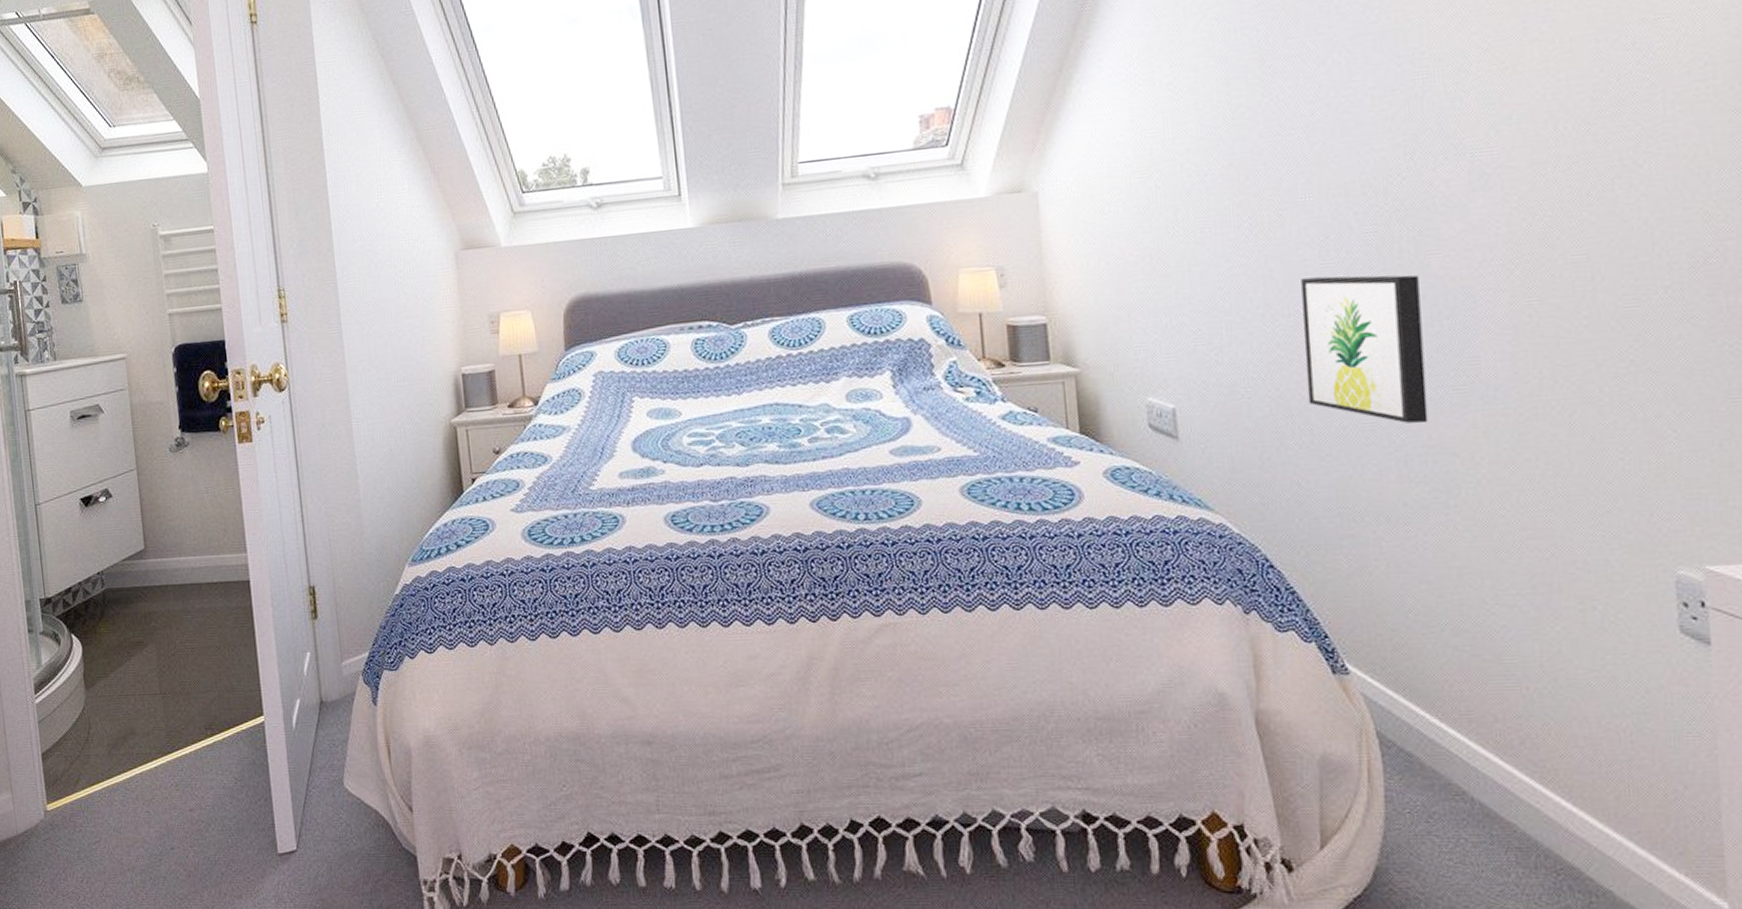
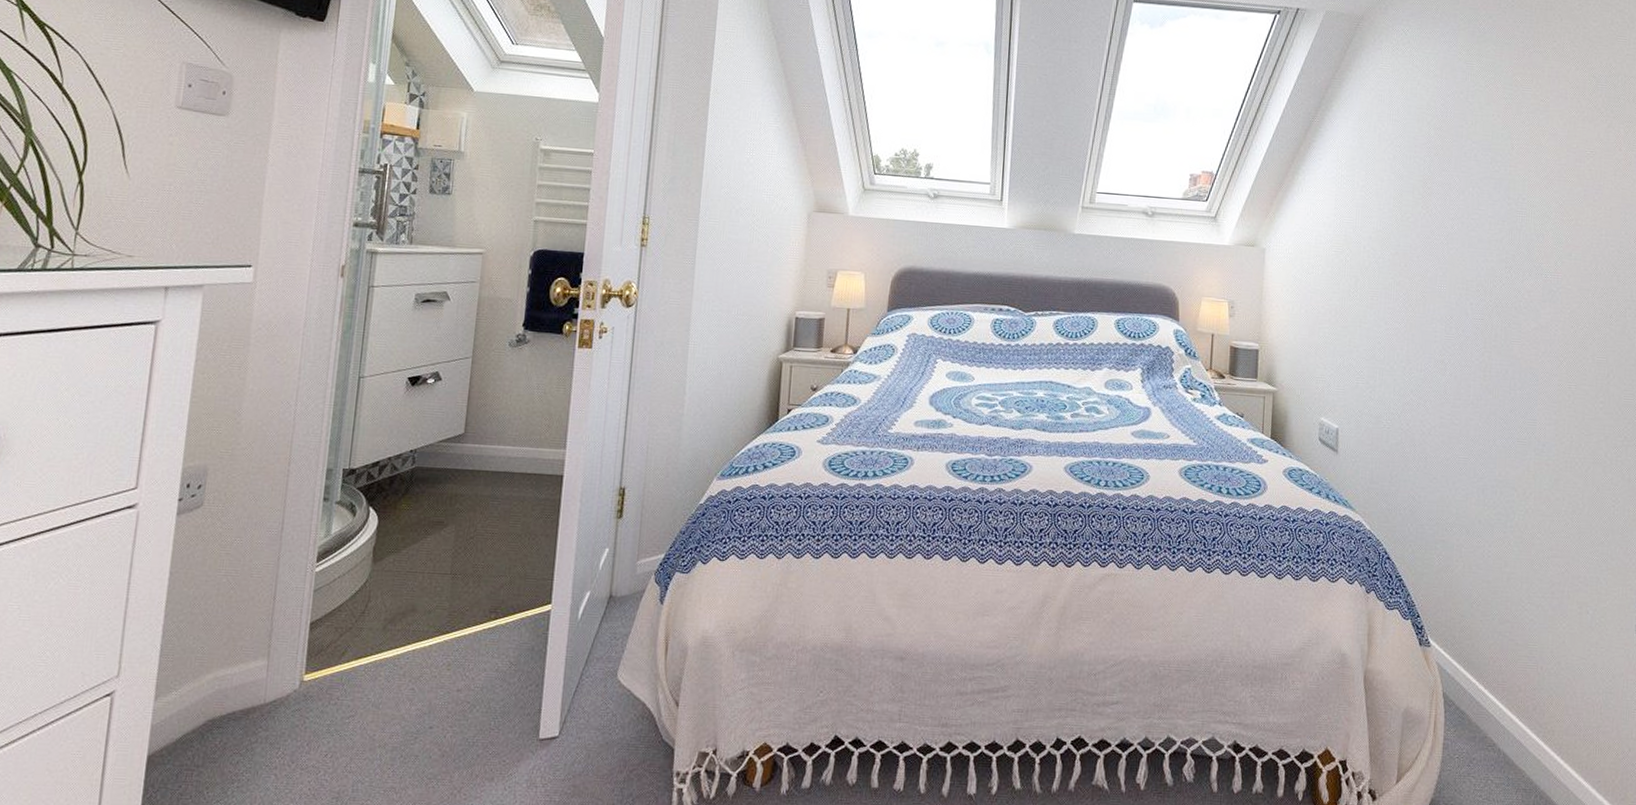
wall art: present [1301,275,1428,424] -> none [1426,345,1505,464]

